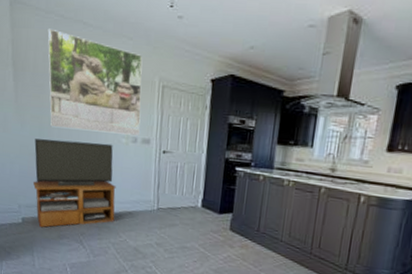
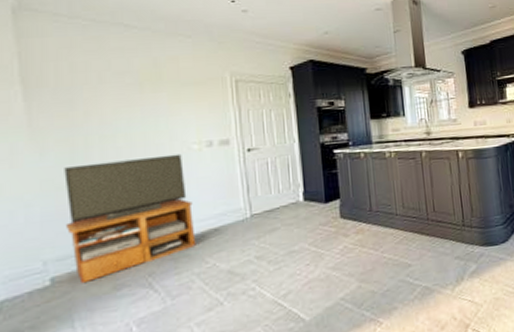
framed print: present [47,28,143,136] -> none [73,35,215,149]

